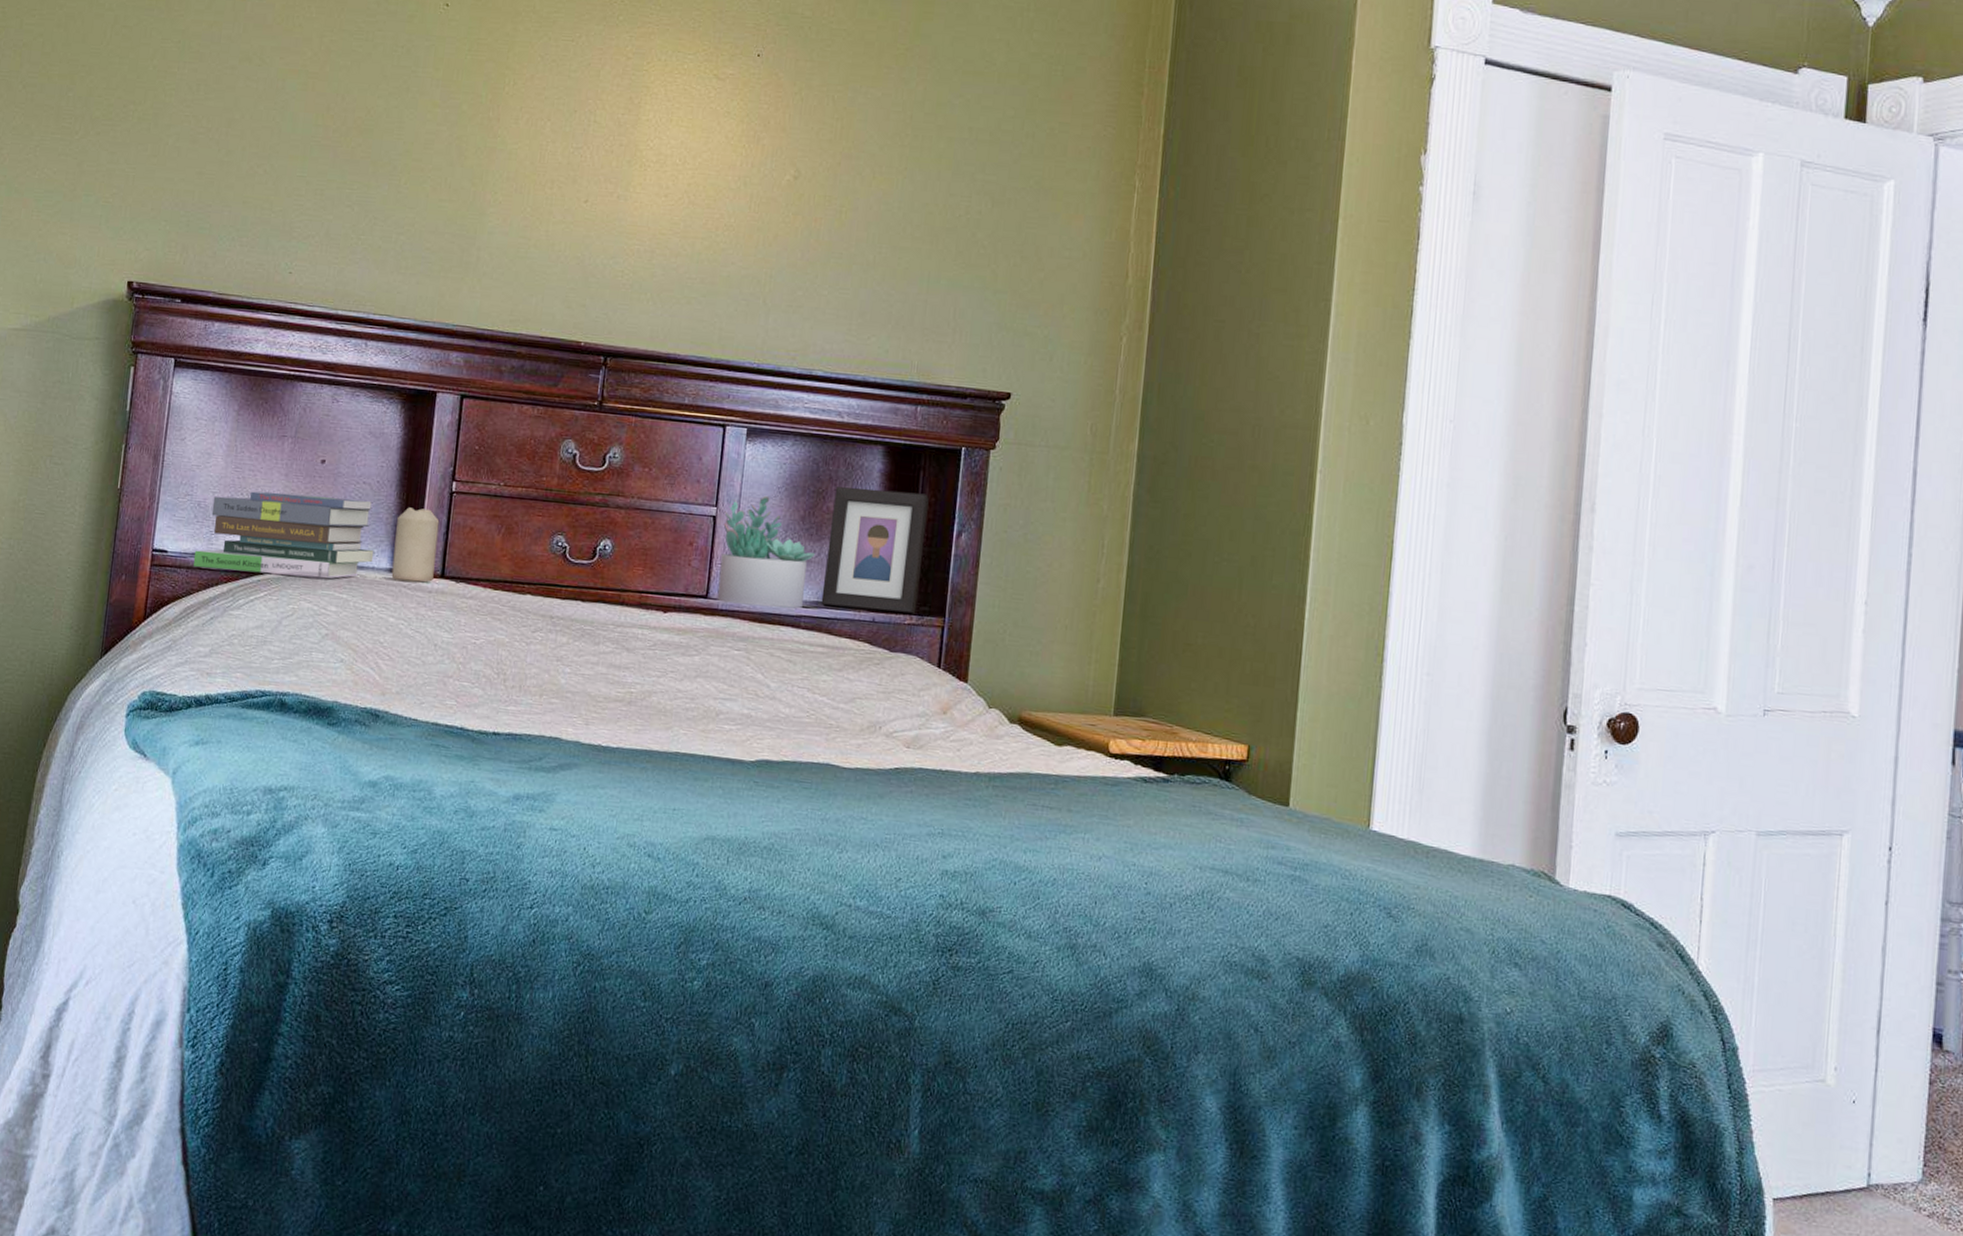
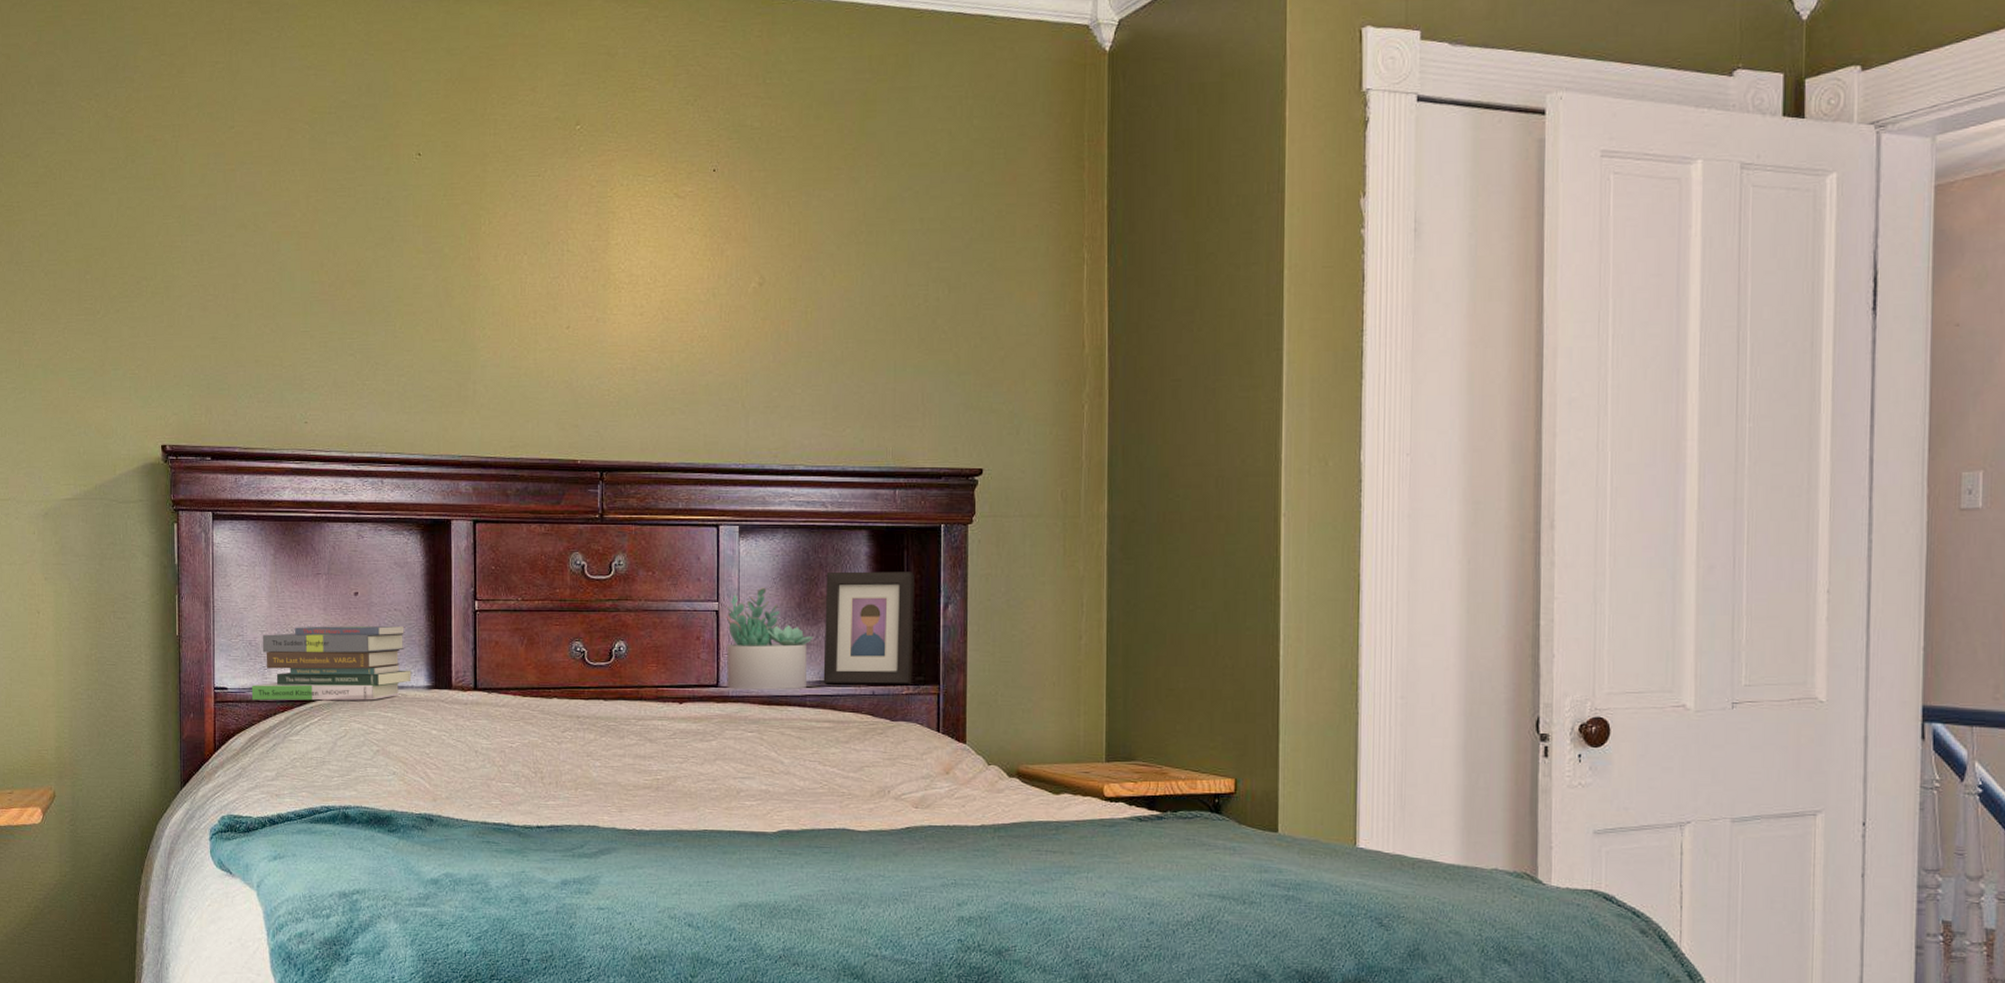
candle: present [391,507,440,583] -> none [429,628,467,696]

